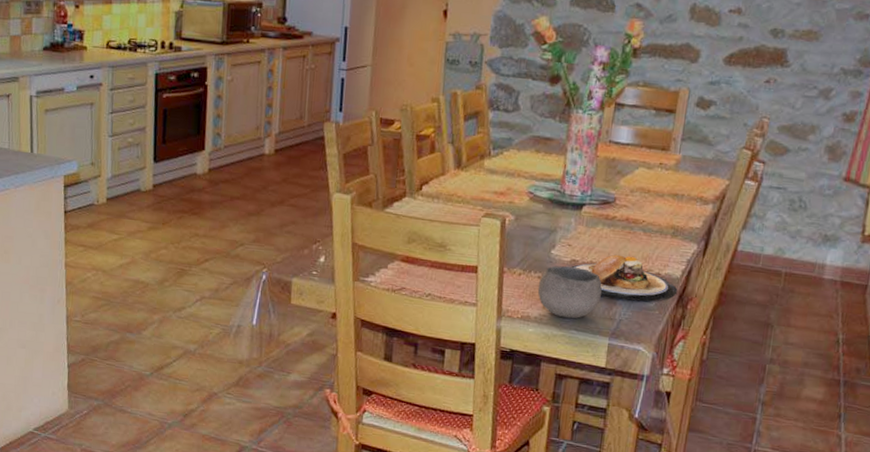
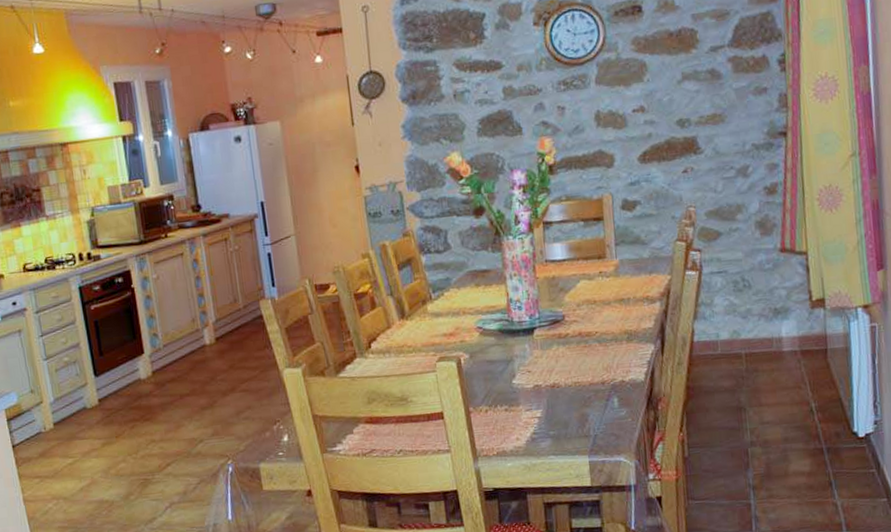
bowl: present [537,265,602,319] -> none [506,391,572,446]
plate: present [571,254,678,302] -> none [535,369,646,415]

